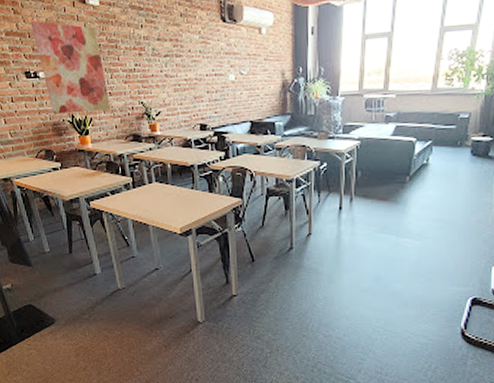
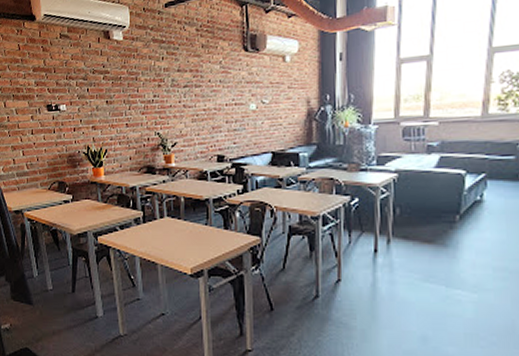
wall art: present [30,20,110,114] -> none [57,56,126,146]

